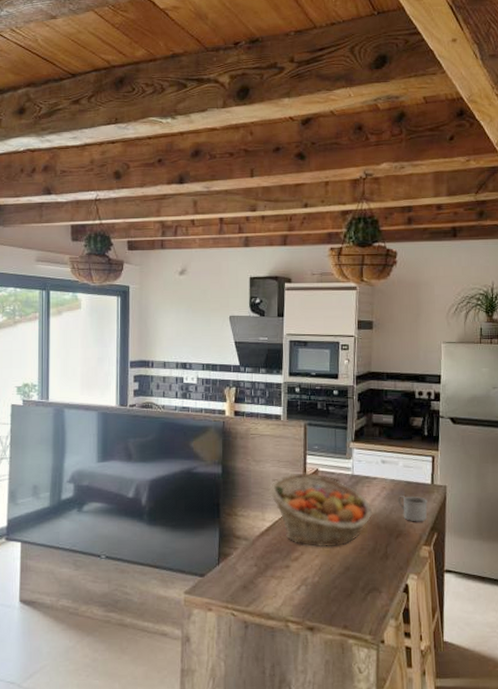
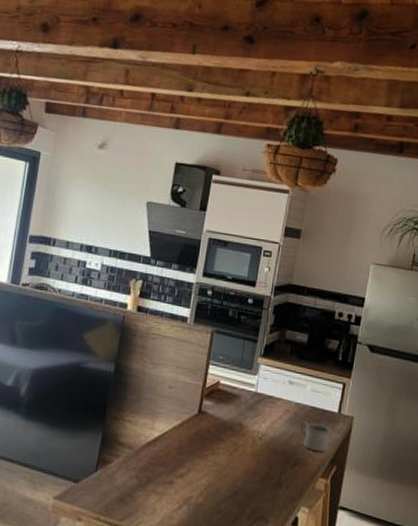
fruit basket: present [269,472,373,547] -> none [163,382,272,467]

